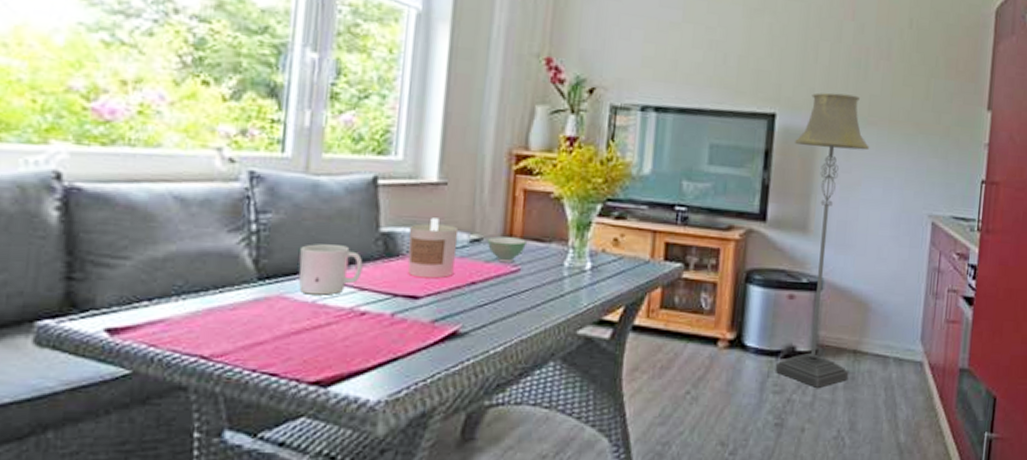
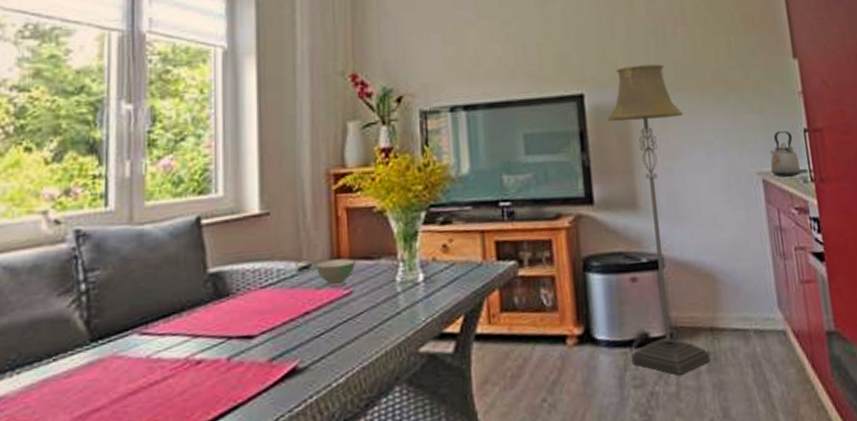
mug: present [298,244,363,295] -> none [130,292,194,350]
candle: present [407,217,459,279] -> none [236,250,287,316]
kettle: none [941,179,971,224] -> present [770,131,801,177]

